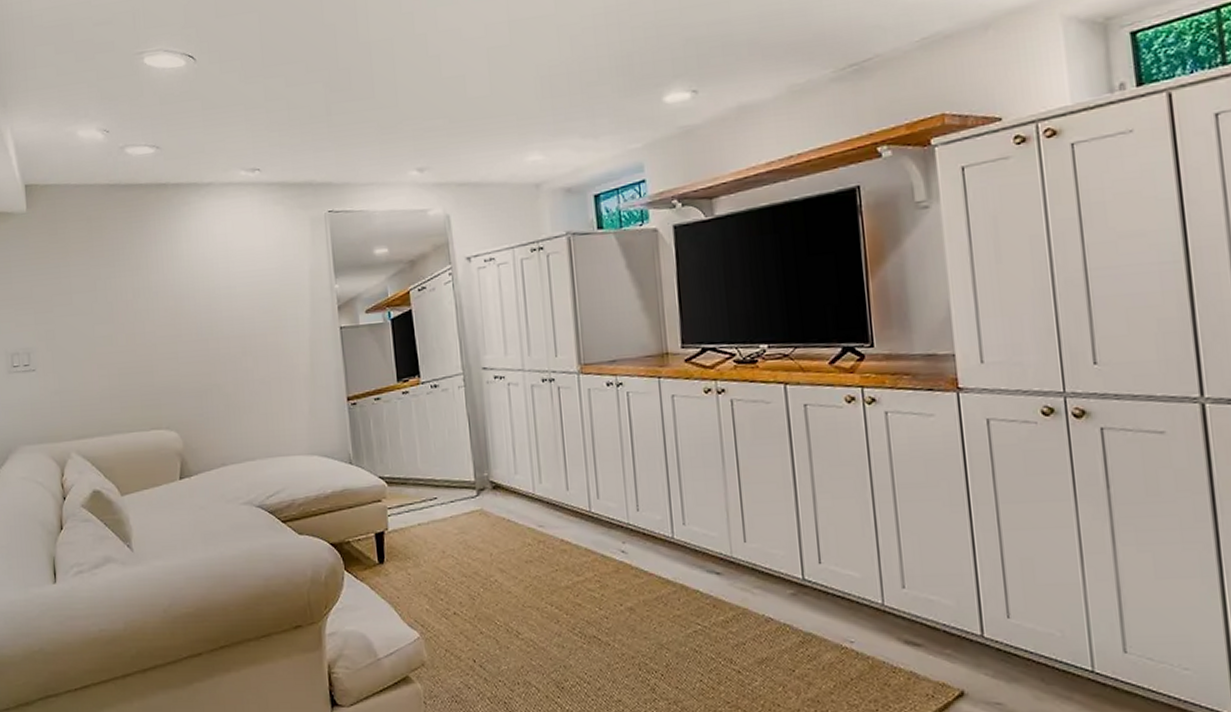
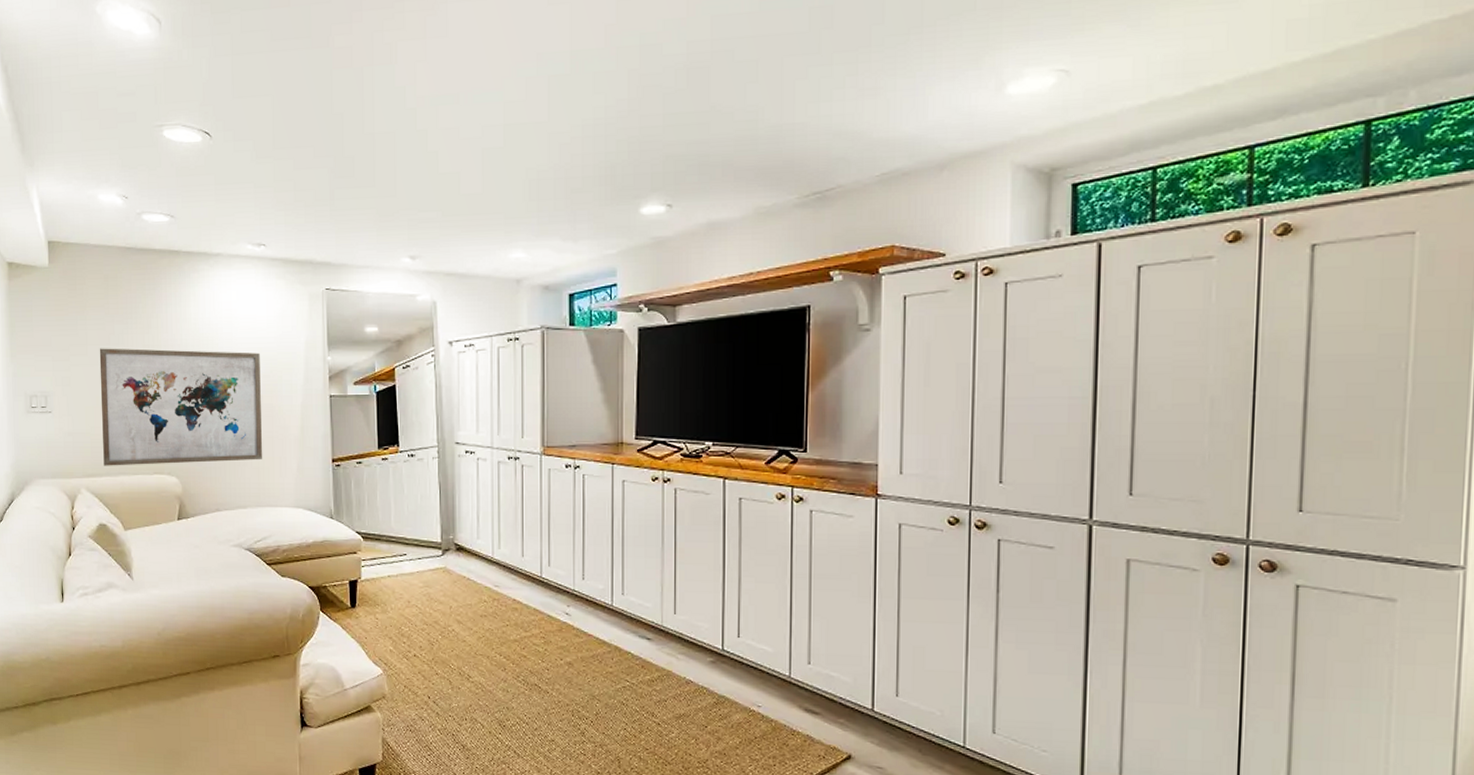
wall art: none [85,286,270,426] -> present [99,348,262,466]

